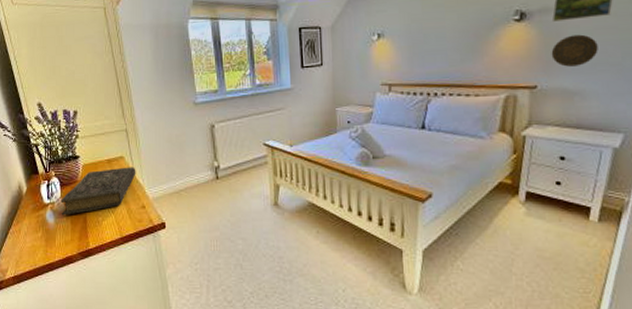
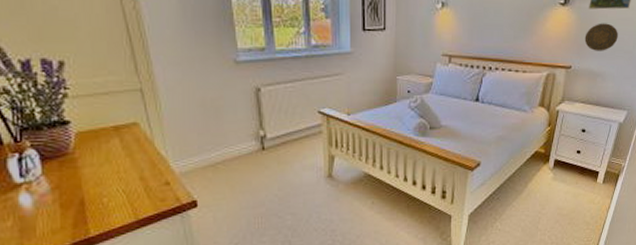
book: present [61,167,136,216] -> none [42,135,157,198]

